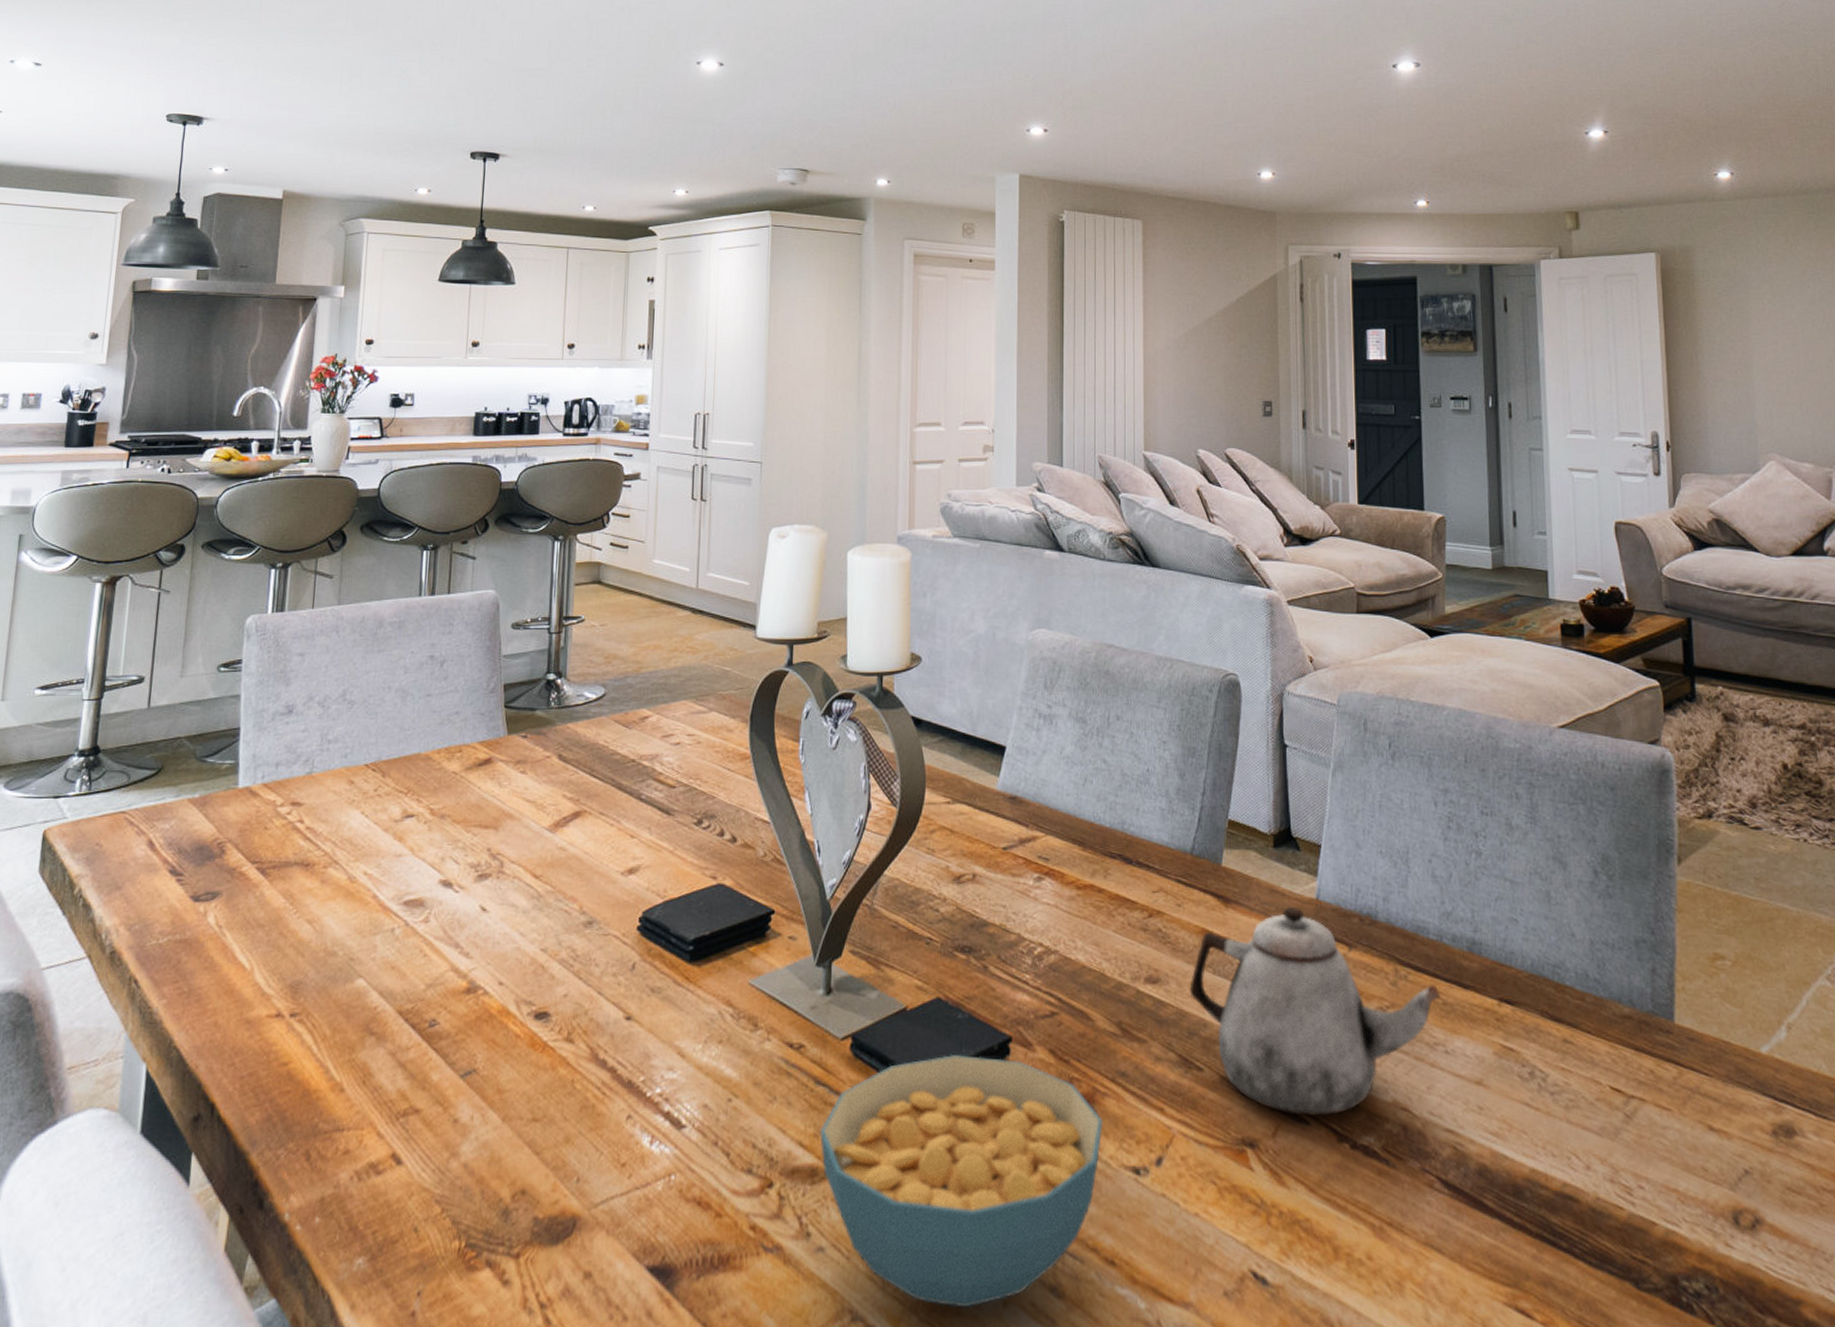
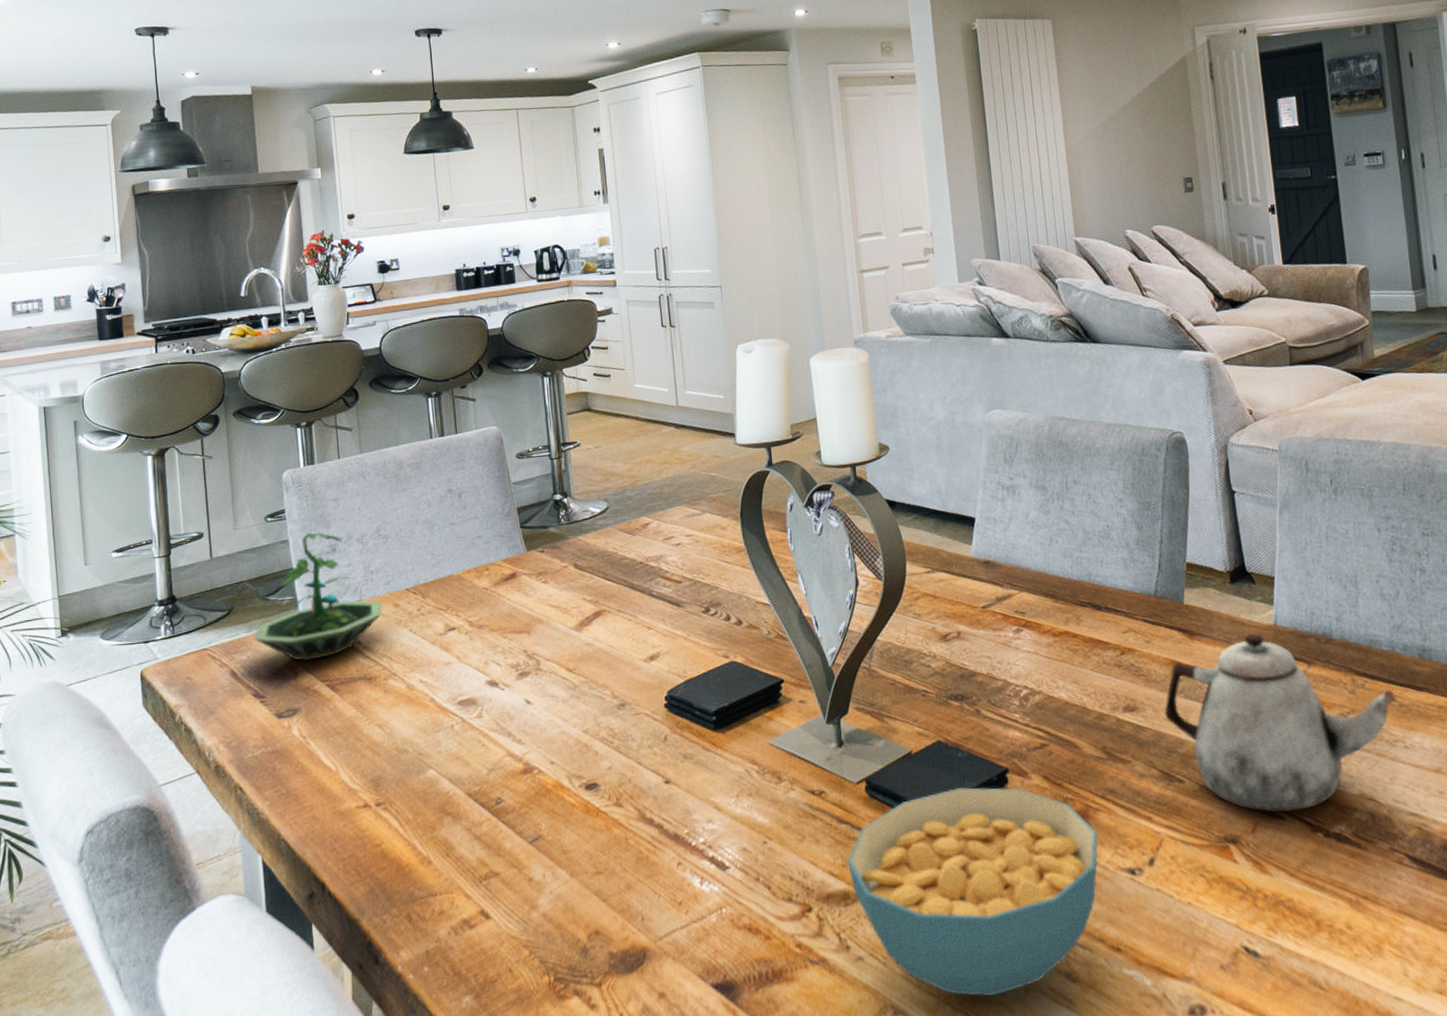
terrarium: none [181,689,336,837] -> present [254,532,383,661]

